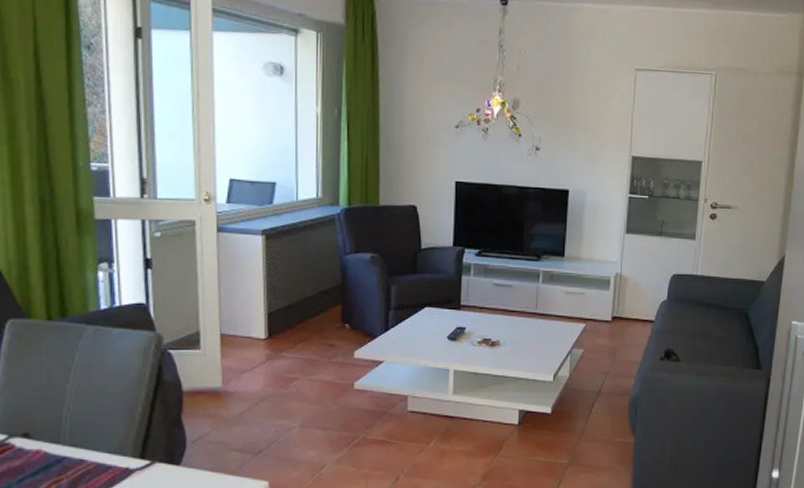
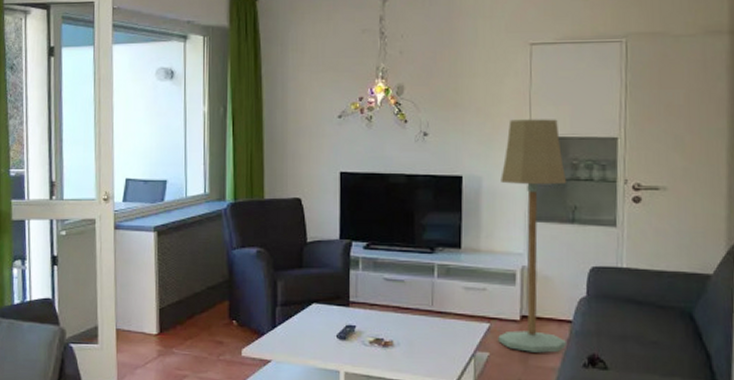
floor lamp: none [592,139,659,349] -> present [498,119,568,353]

